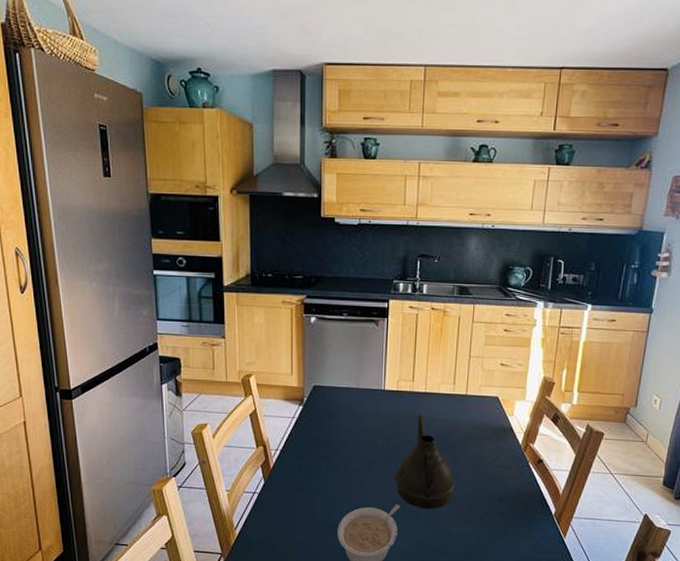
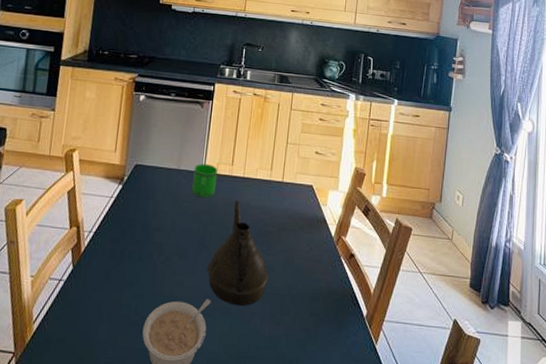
mug: none [373,381,399,414] -> present [192,163,218,198]

